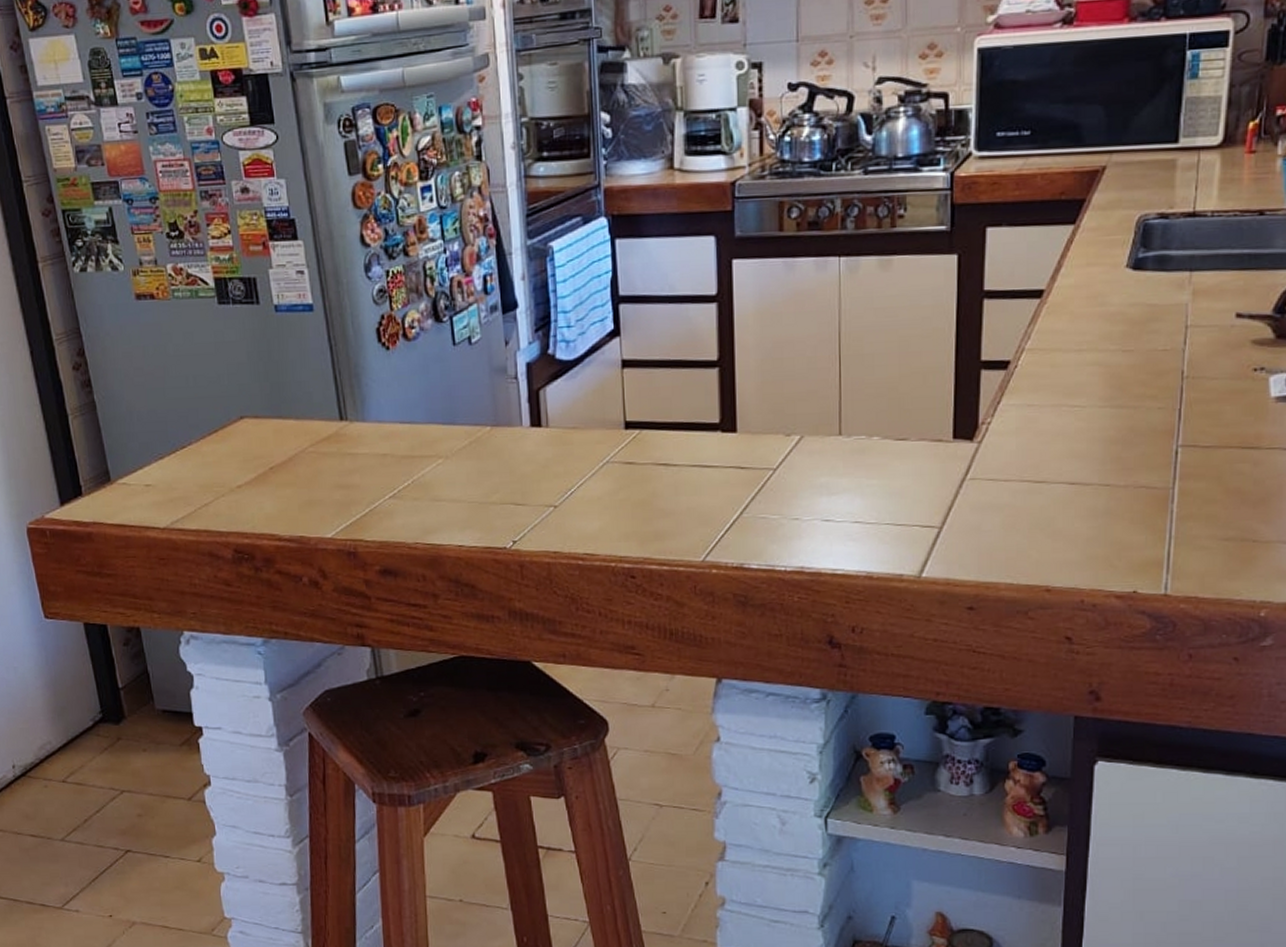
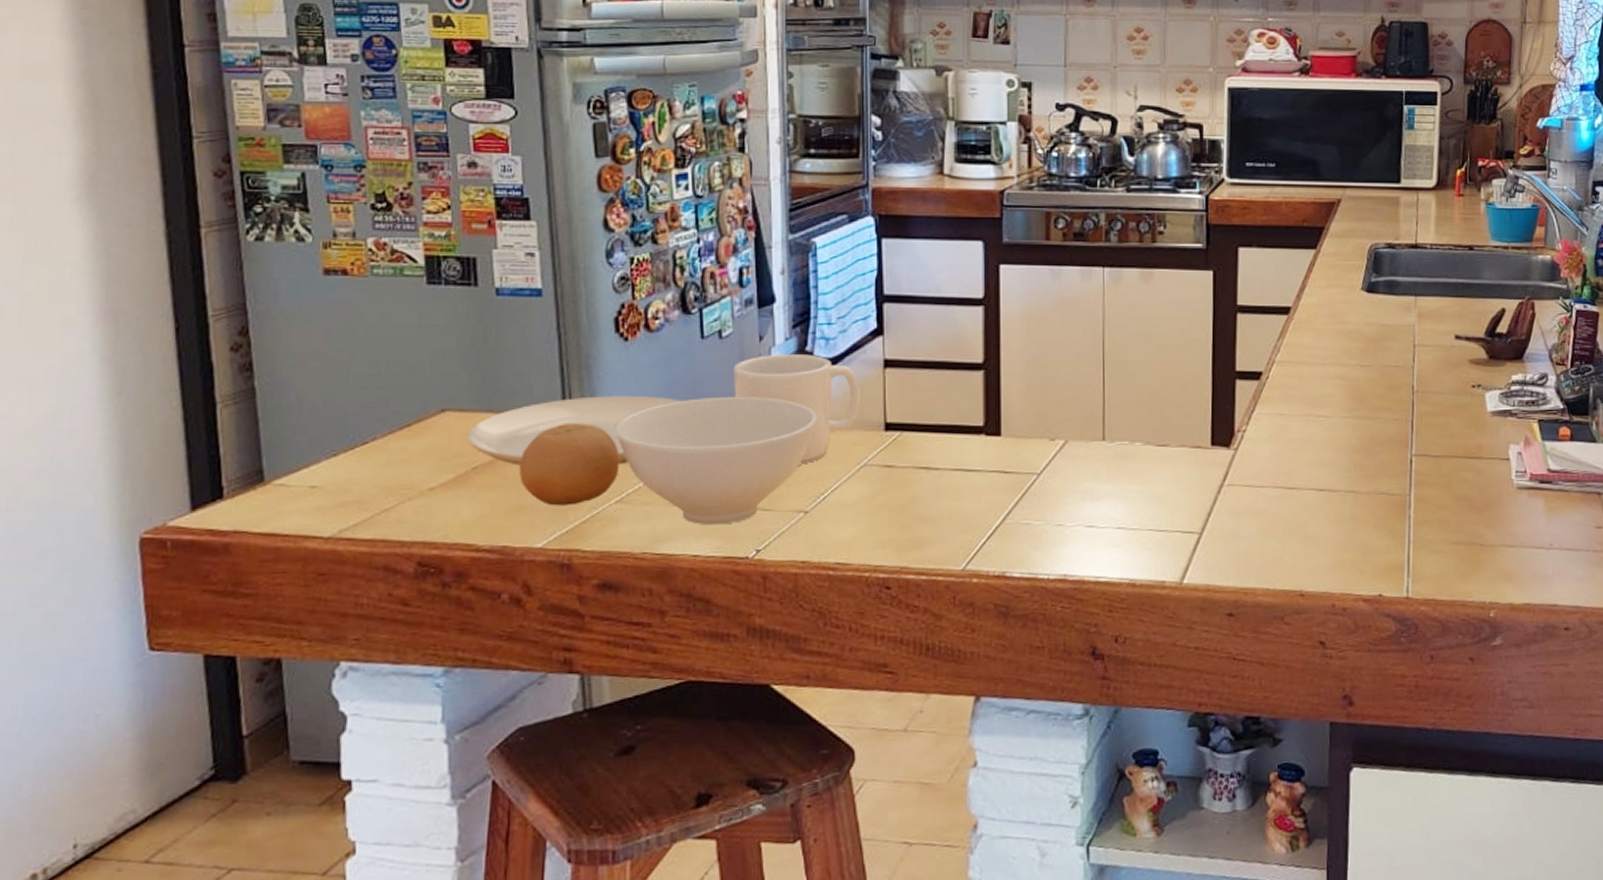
plate: none [263,400,440,465] -> present [467,395,682,465]
fruit: none [307,426,391,501] -> present [519,422,620,506]
bowl: none [383,398,562,519] -> present [614,396,817,525]
mug: none [483,356,602,461] -> present [732,353,862,463]

